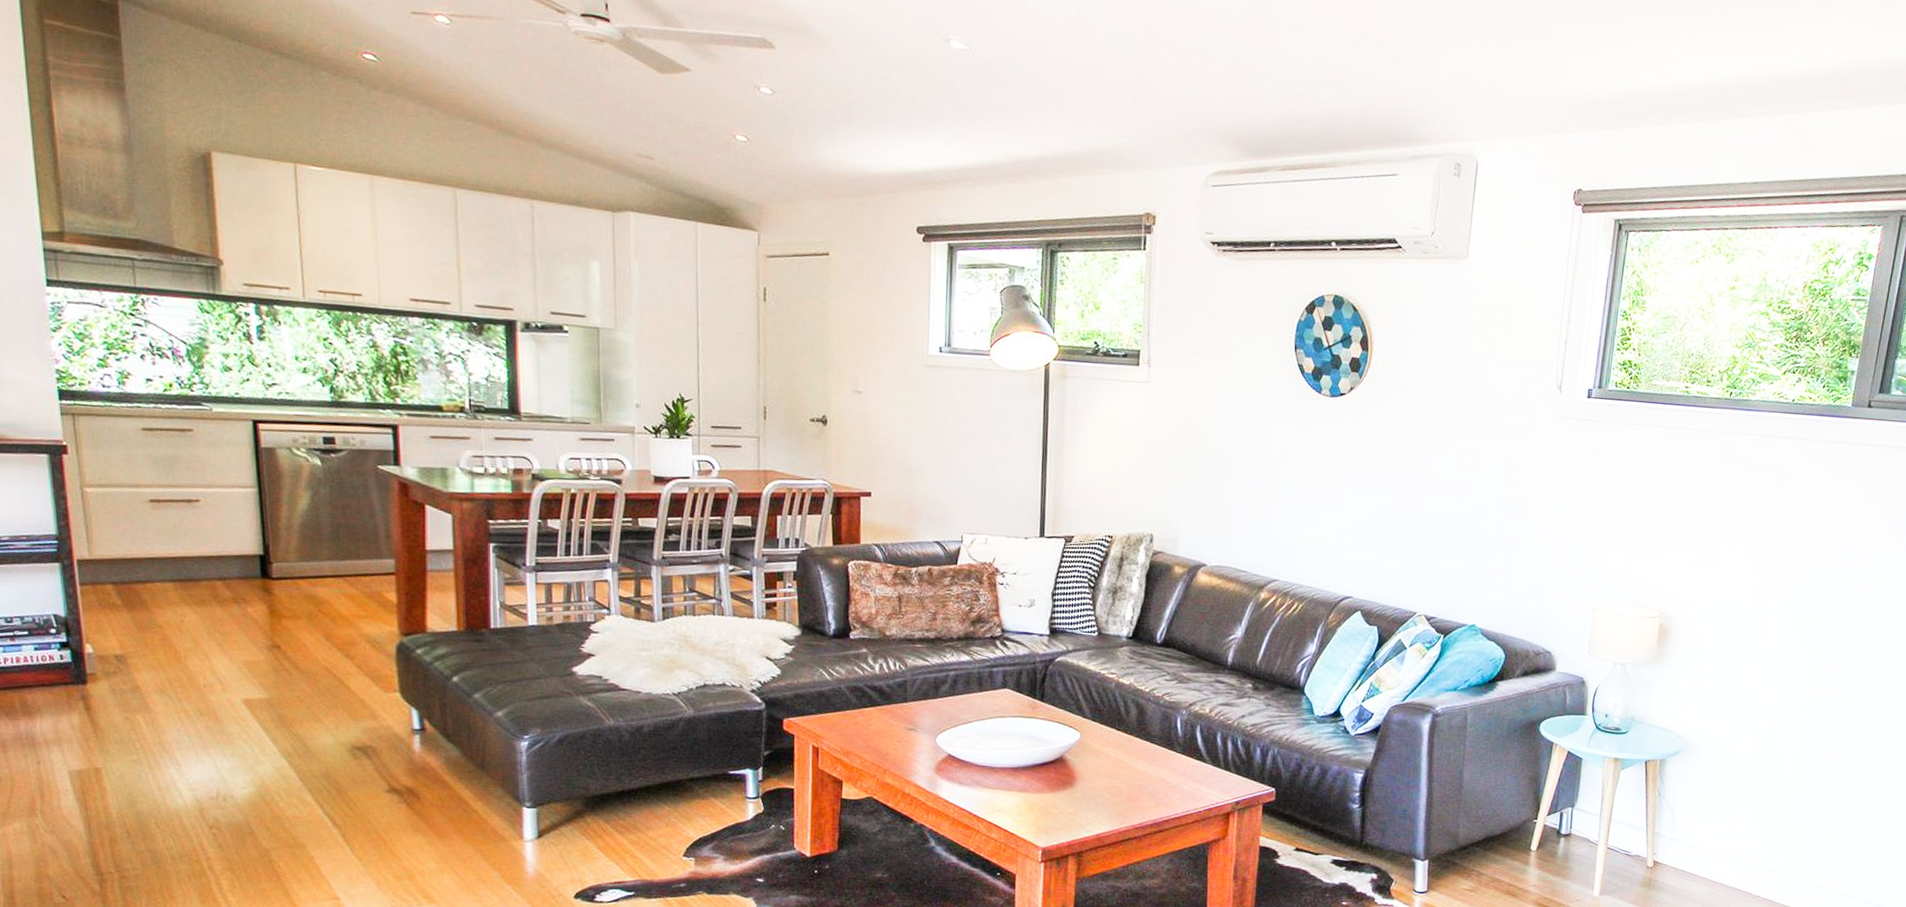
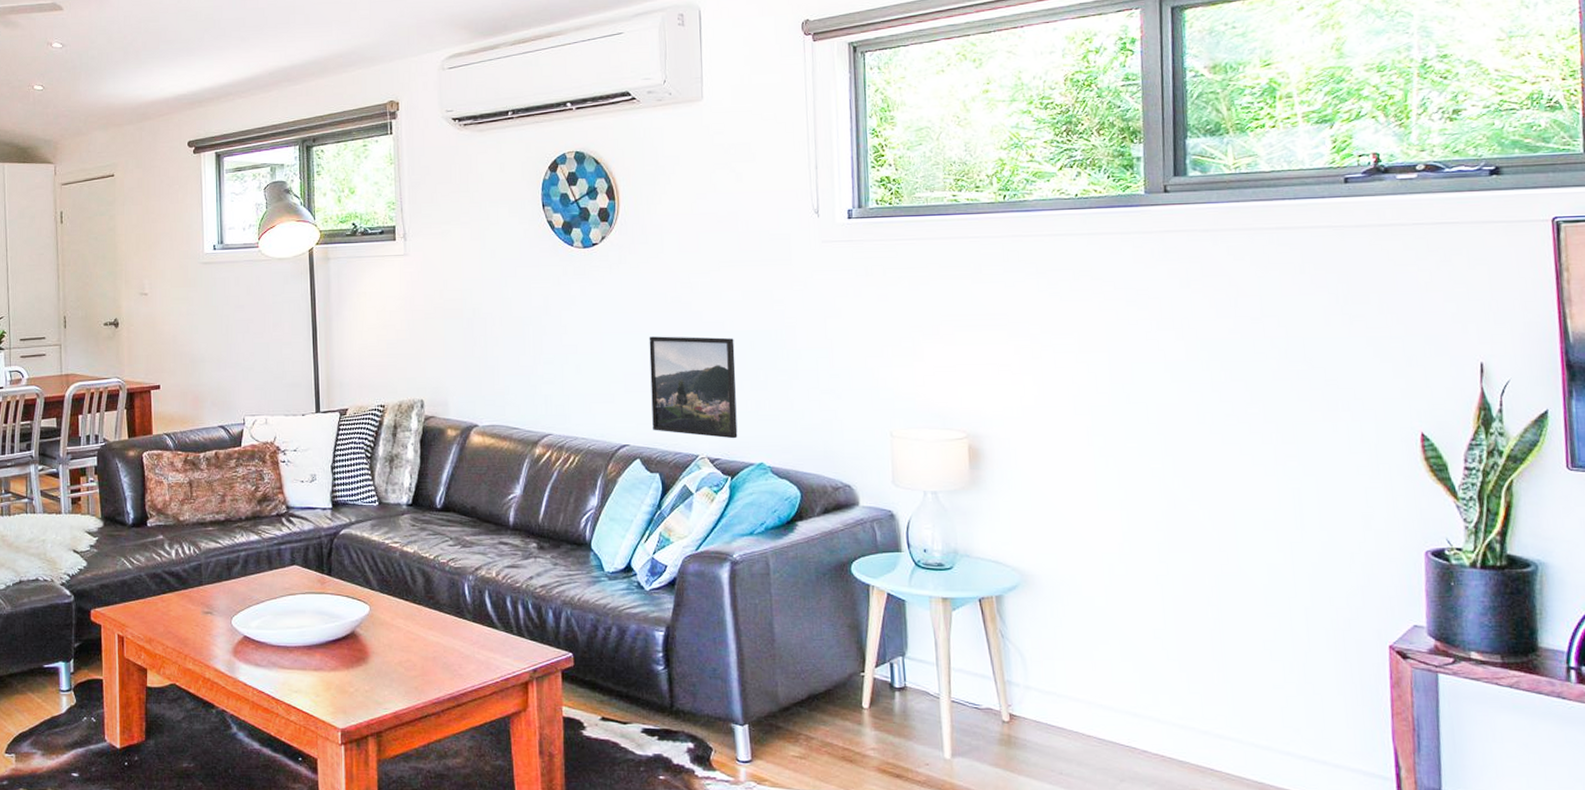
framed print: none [1376,493,1465,600] -> present [649,336,738,439]

